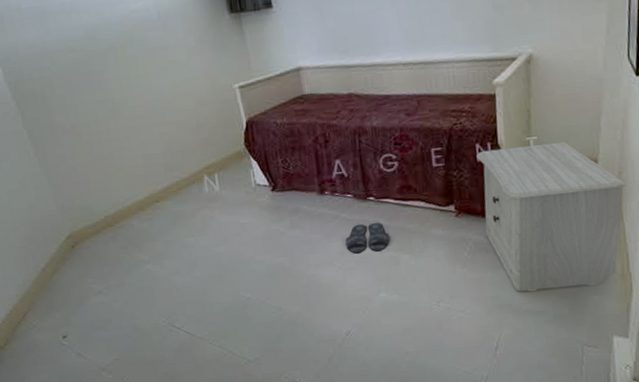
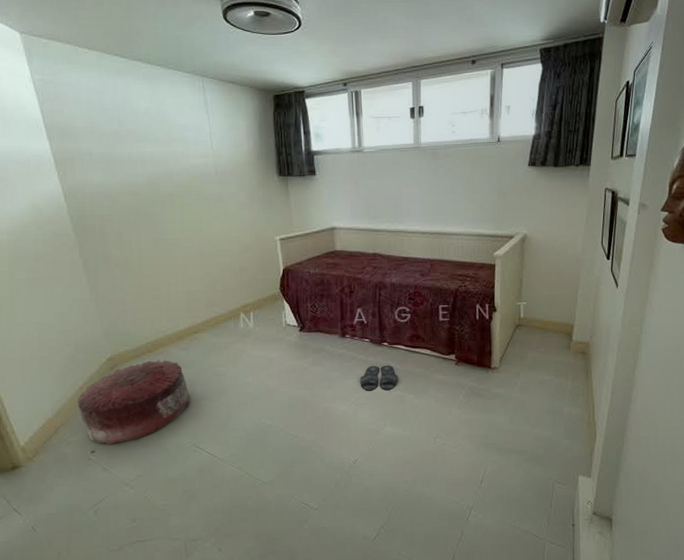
pouf: none [41,233,161,329] -> present [77,359,191,445]
nightstand: present [476,141,627,292] -> none [476,308,596,434]

